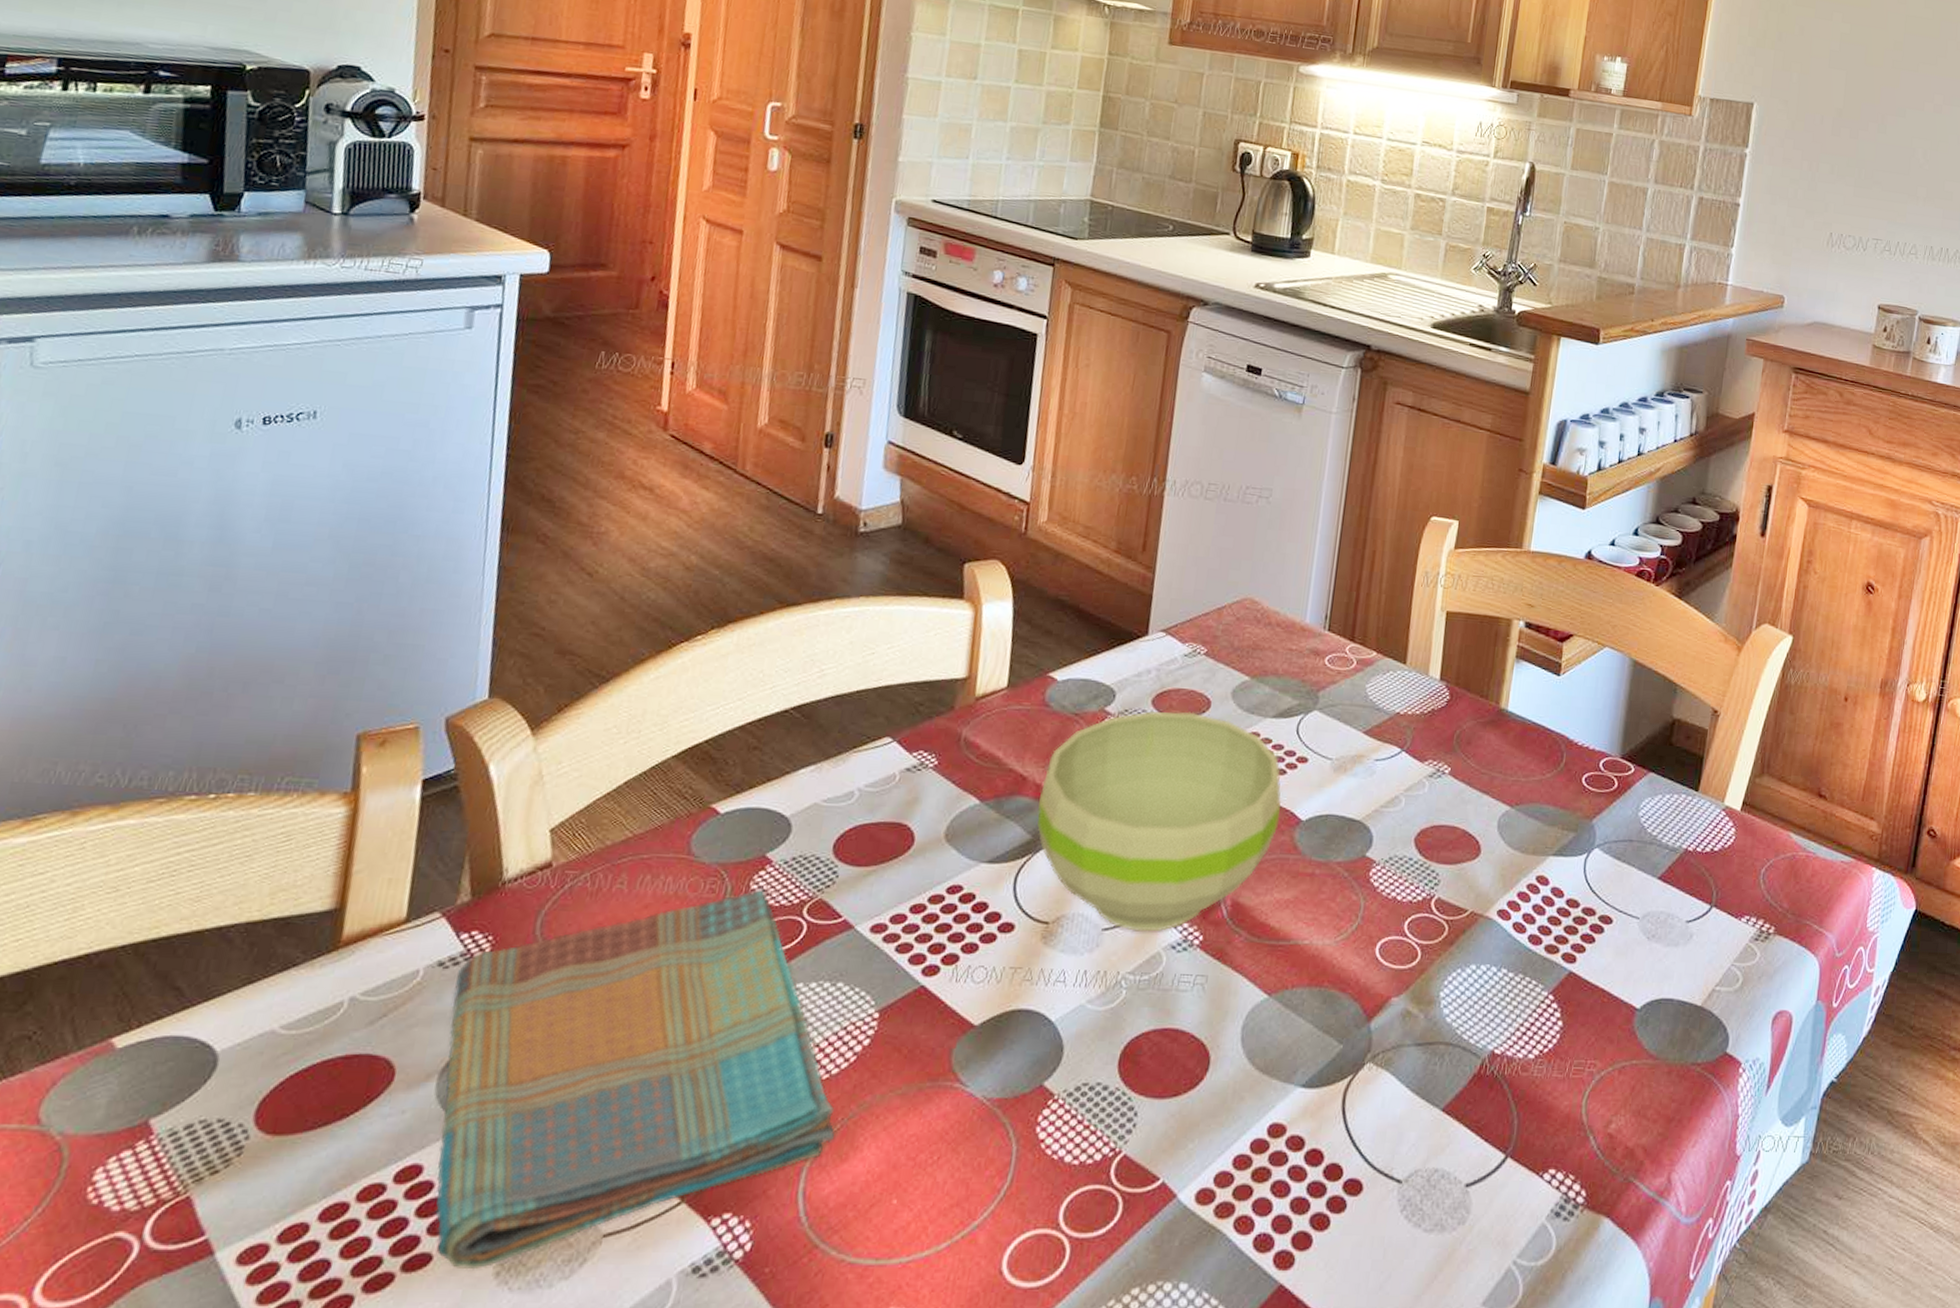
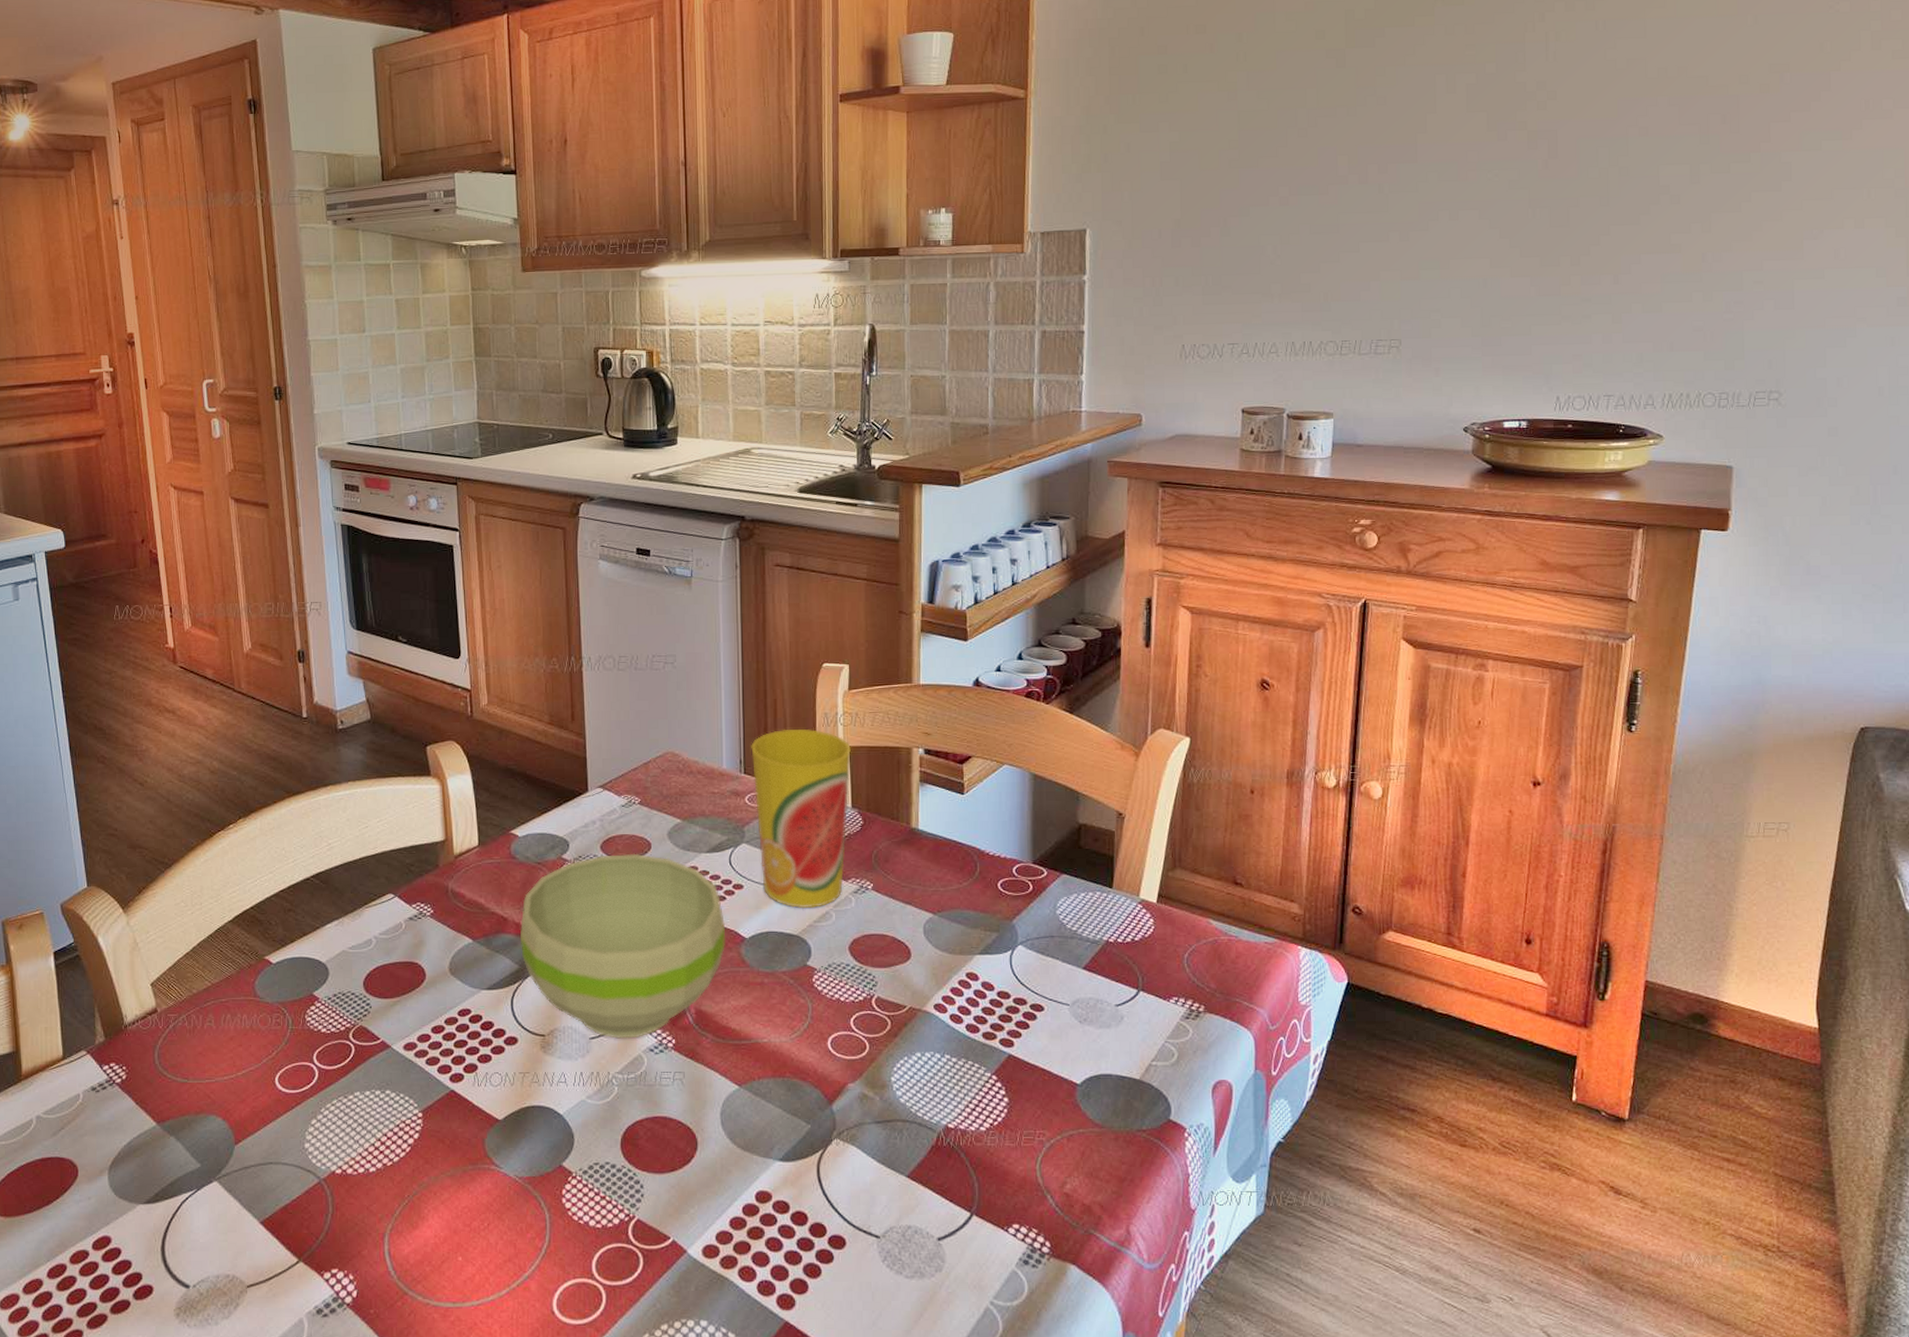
dish towel: present [435,888,835,1270] -> none [107,1020,405,1312]
cup: none [1330,585,1448,791] -> present [751,729,851,909]

